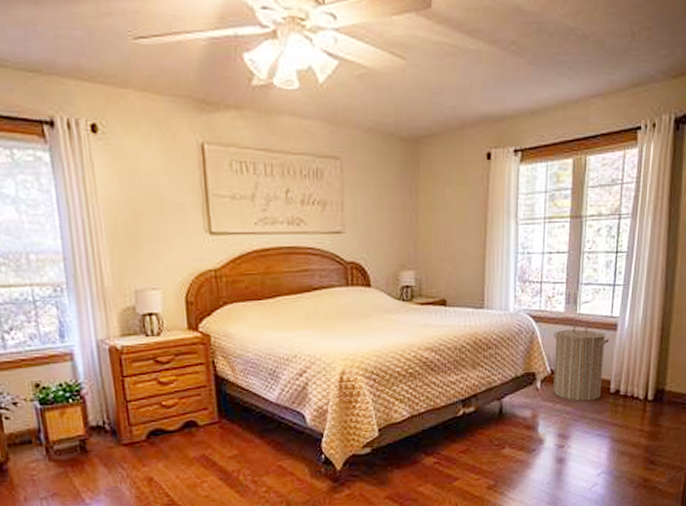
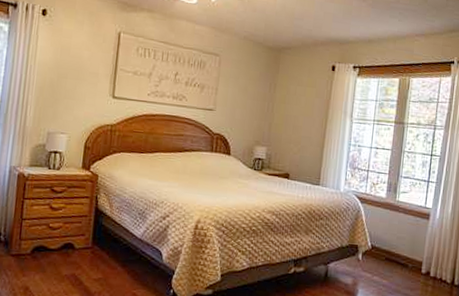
laundry hamper: present [553,322,610,401] -> none [373,208,423,278]

